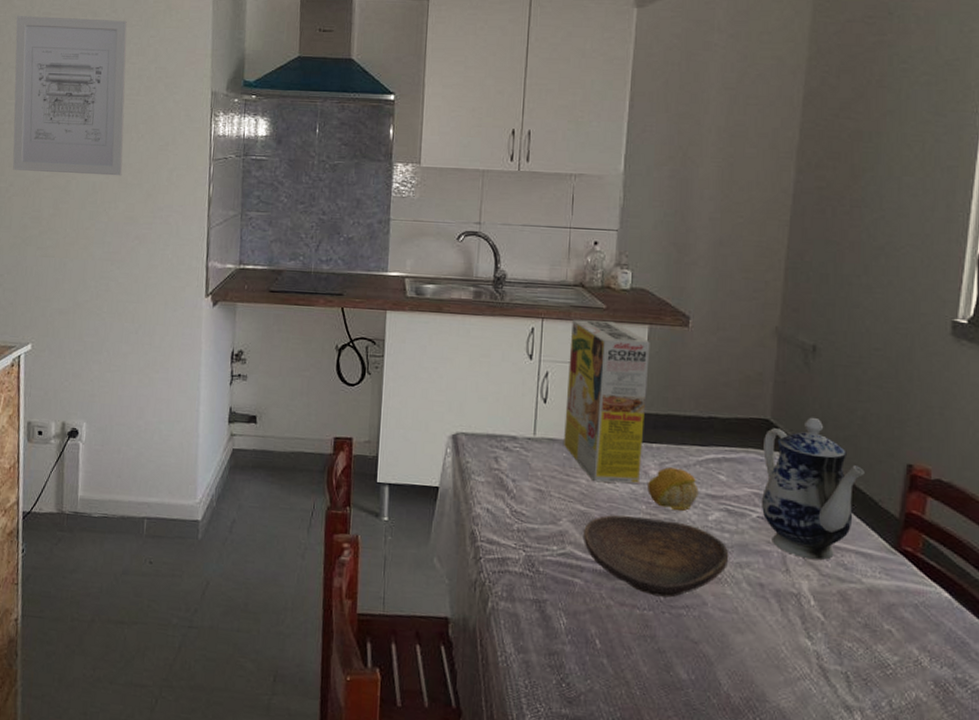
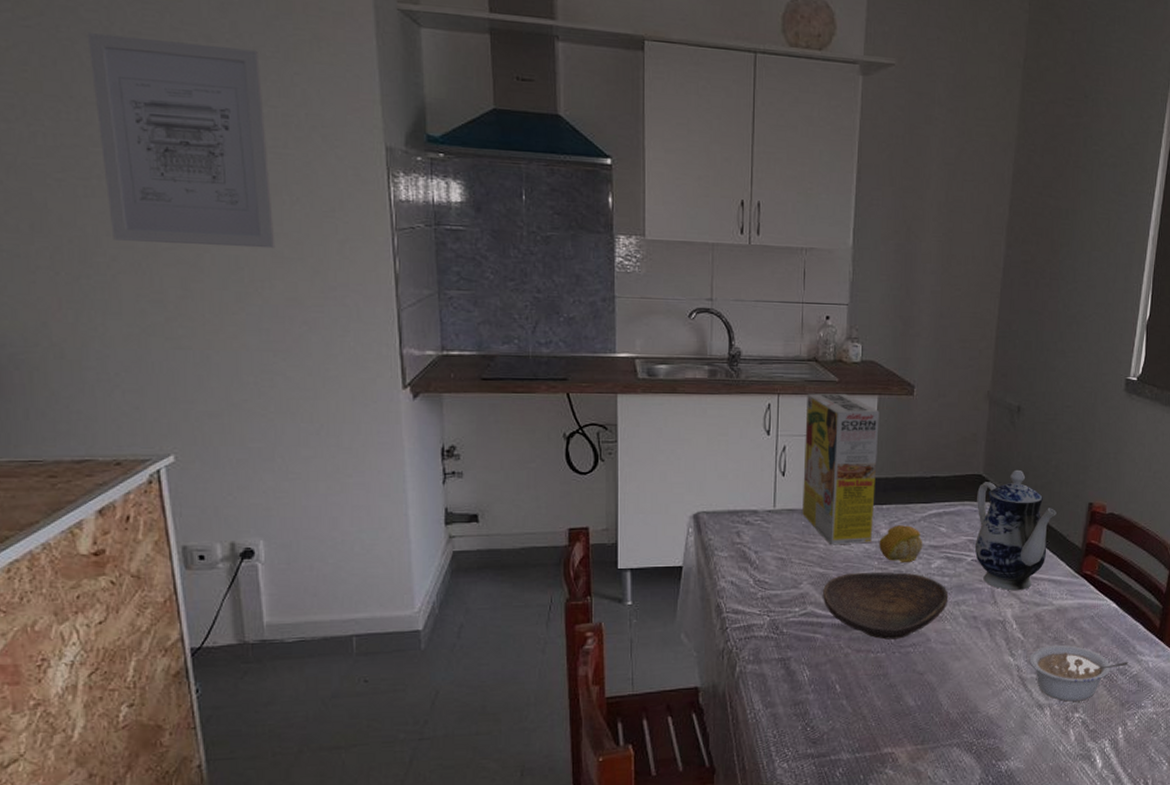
legume: none [832,633,970,711] -> present [1029,644,1129,702]

